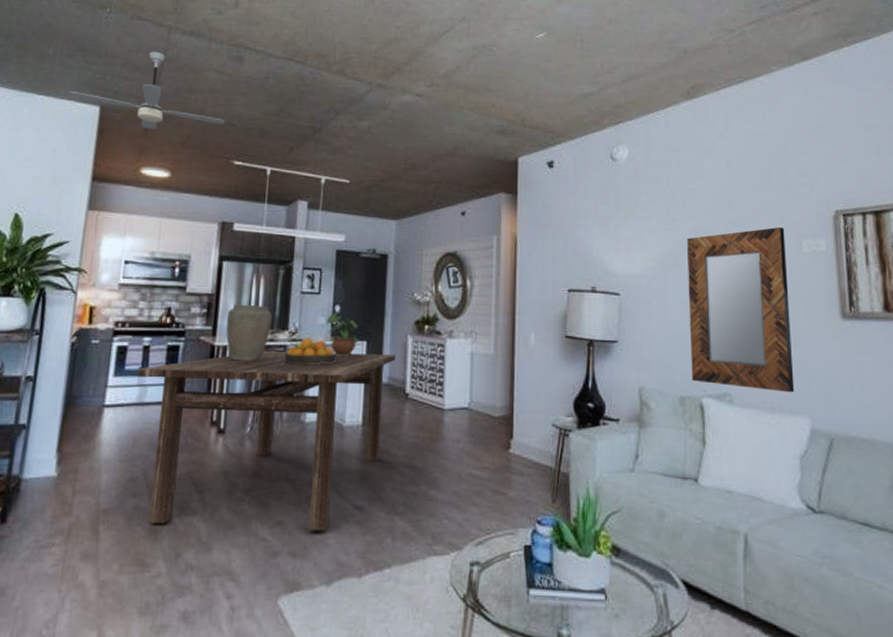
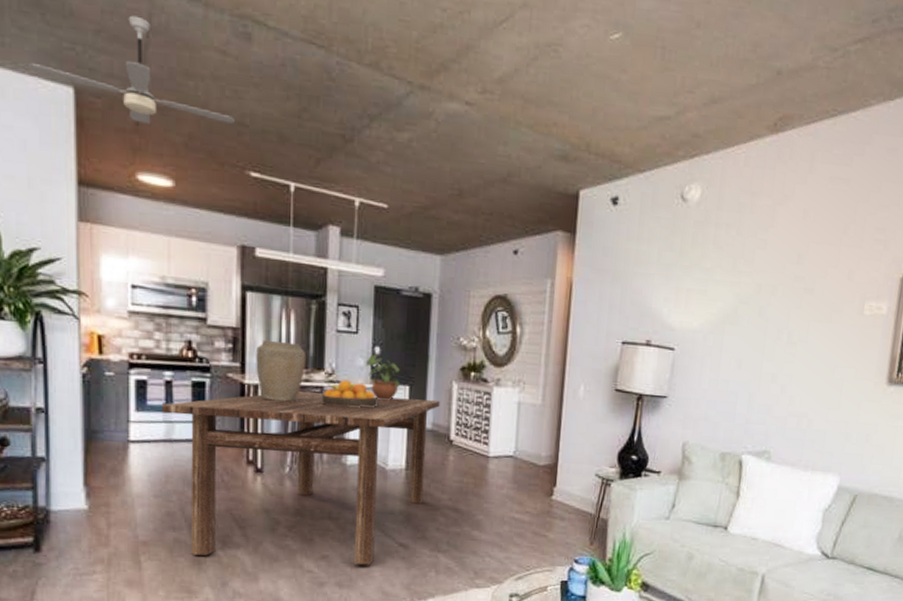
home mirror: present [687,226,795,393] -> none [734,286,850,453]

